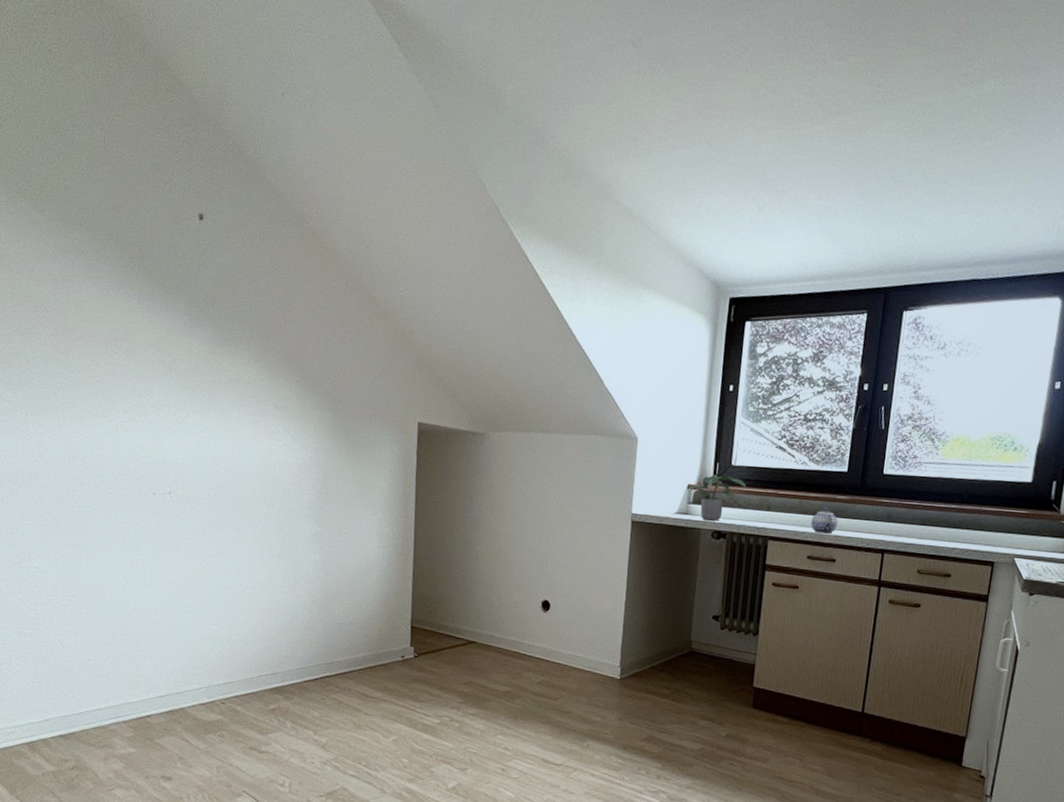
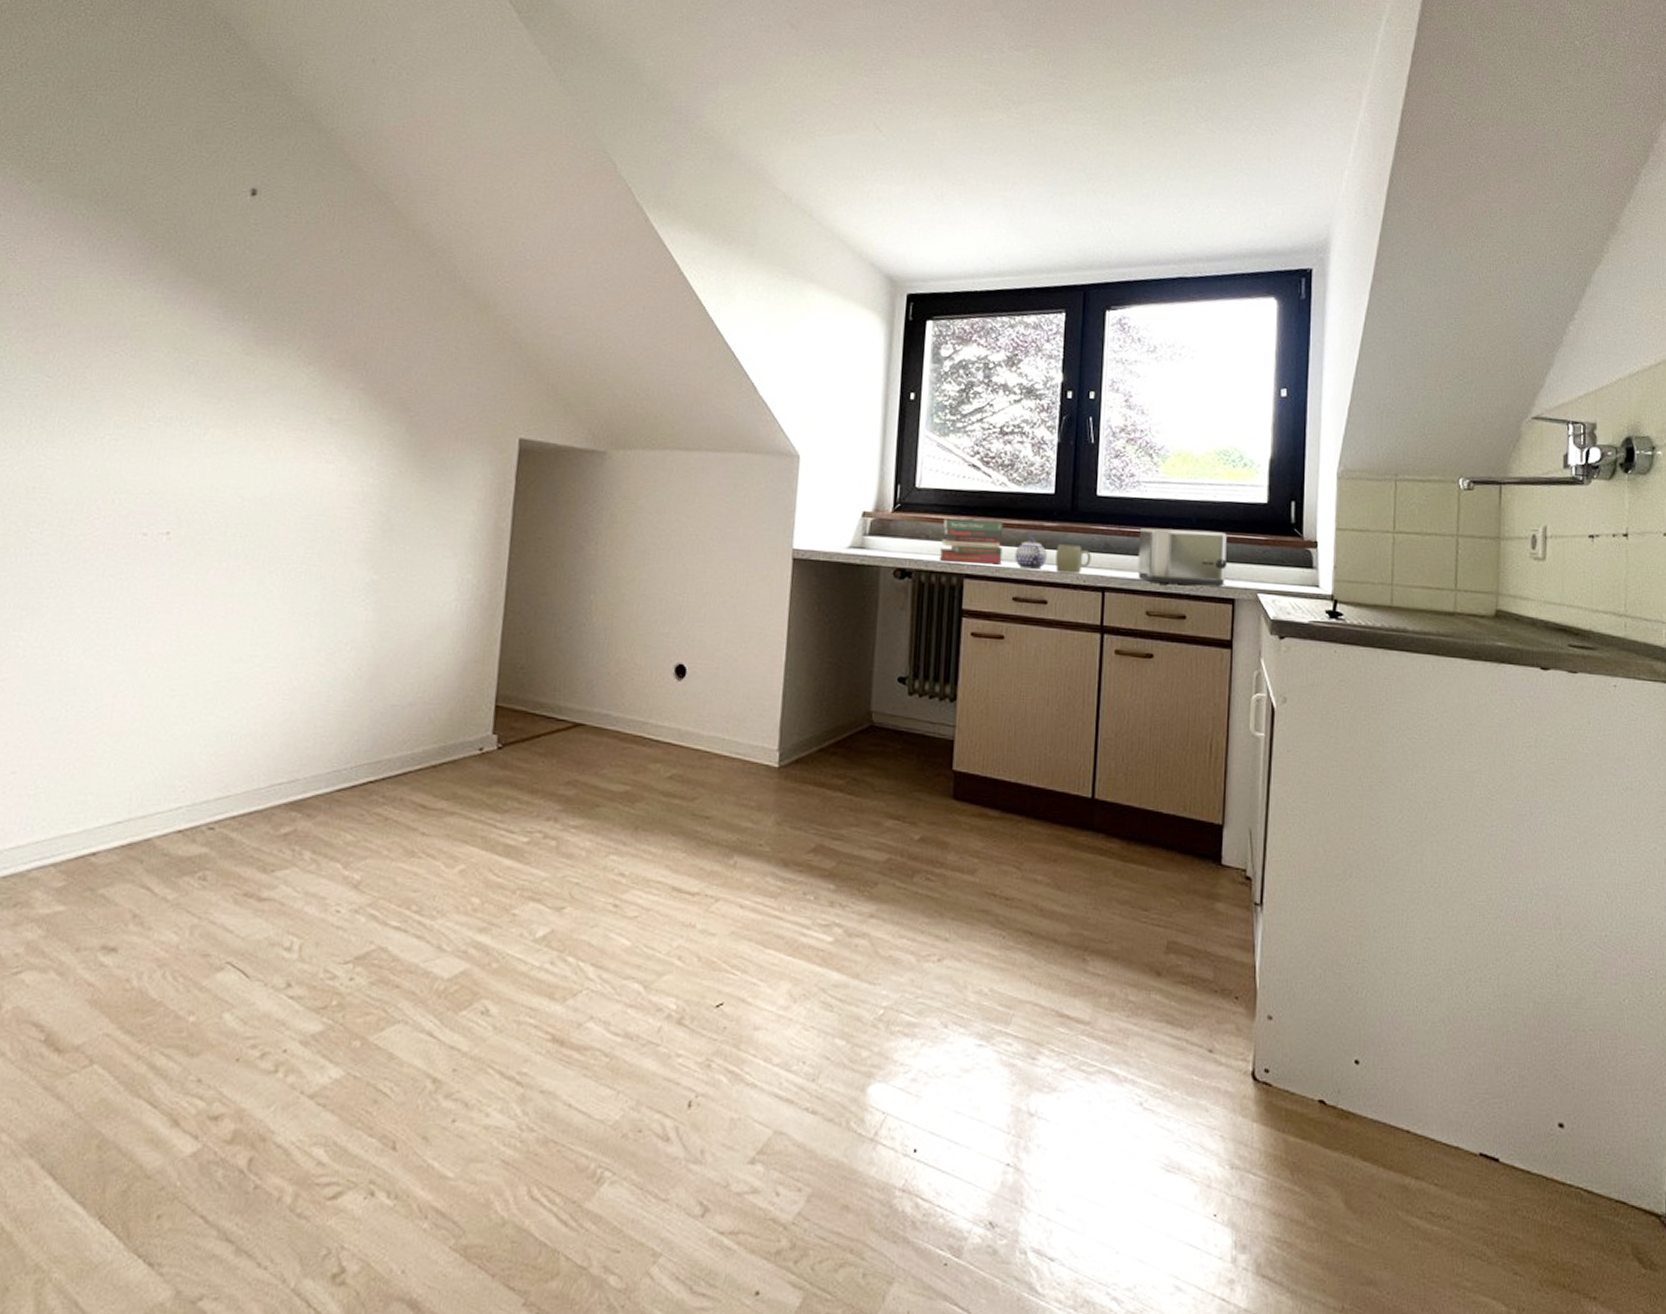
potted plant: present [689,475,747,521] -> none [864,499,935,556]
books: none [749,491,804,530] -> present [940,518,1004,565]
mug: none [844,514,875,539] -> present [1055,544,1091,575]
toaster: none [913,501,993,552] -> present [1137,527,1228,587]

